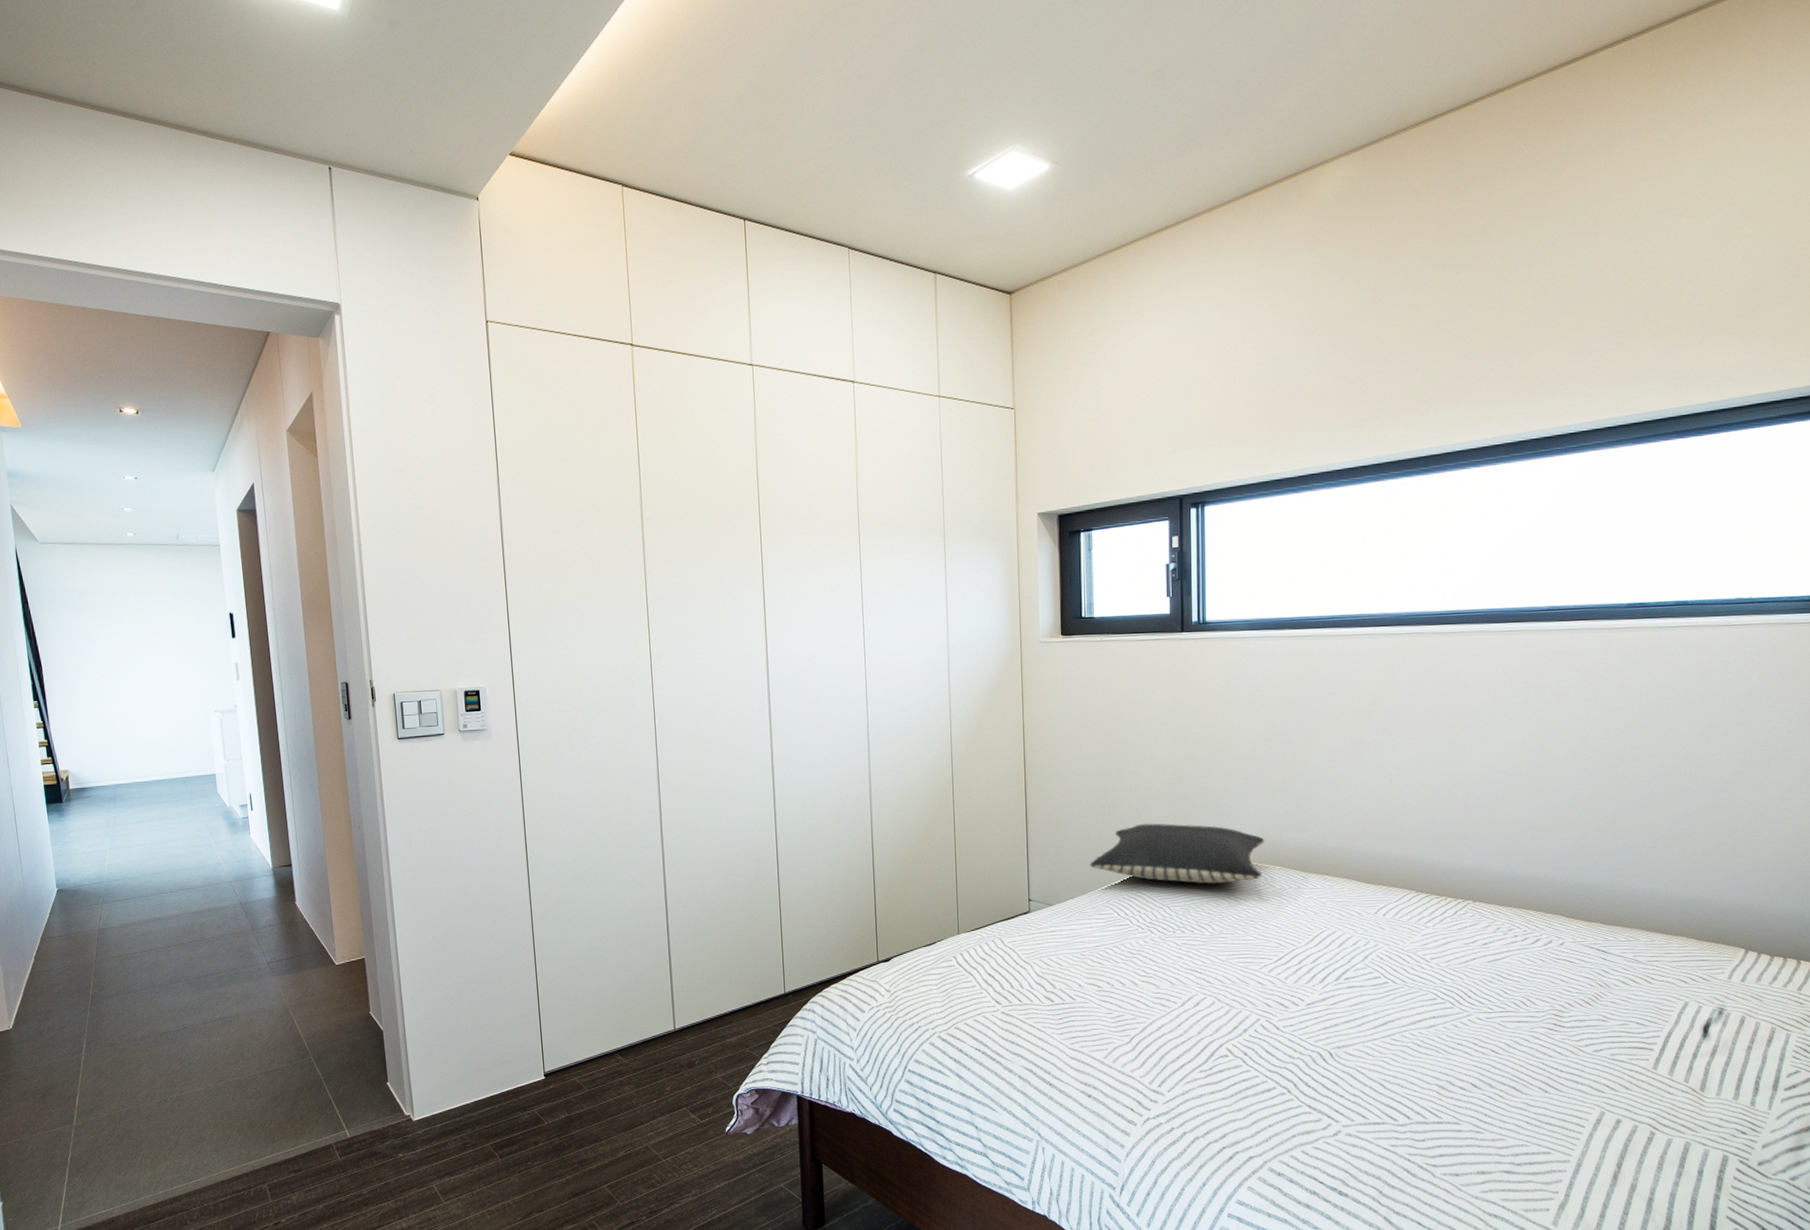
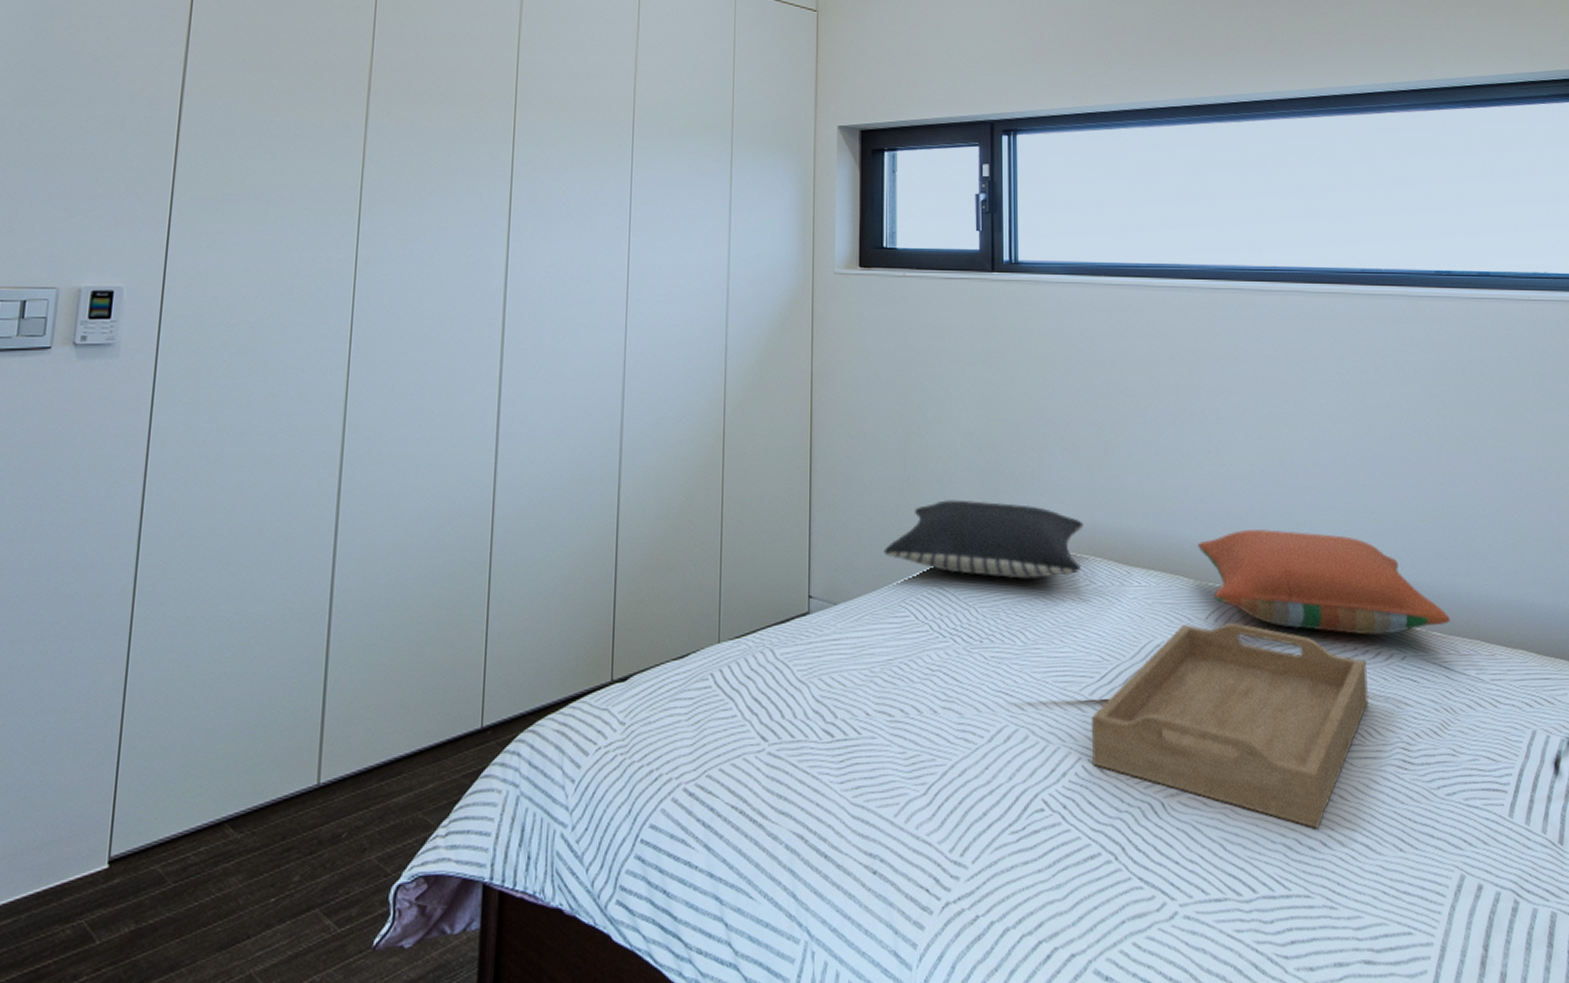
serving tray: none [1270,915,1525,1074] -> present [1092,621,1368,829]
pillow: none [1370,840,1613,926] -> present [1198,530,1451,635]

